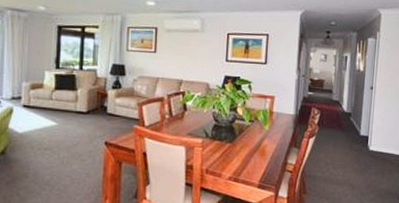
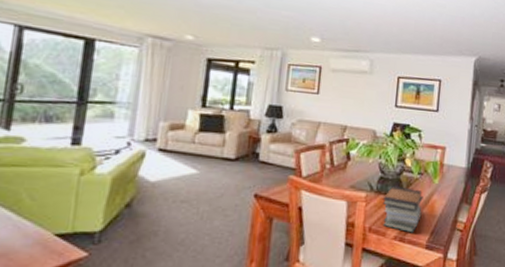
book stack: none [217,132,255,174] -> present [382,185,423,233]

